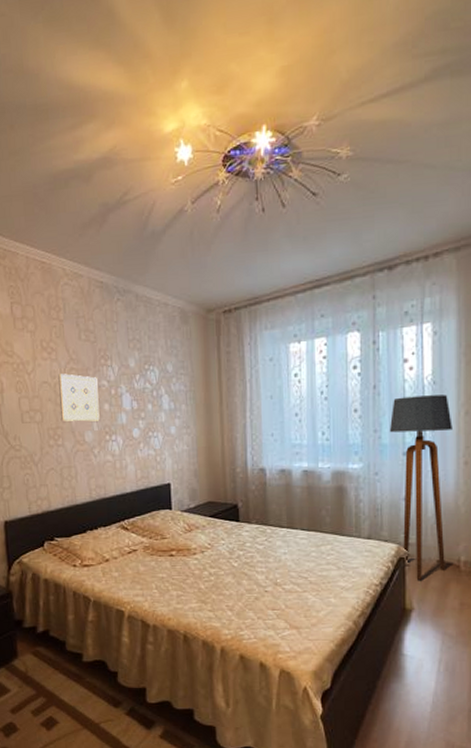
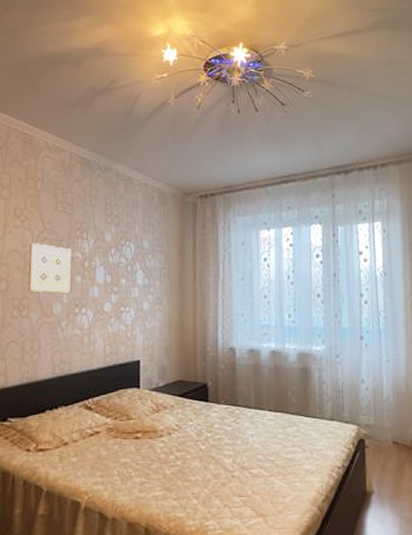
floor lamp: present [390,394,452,580] -> none [349,285,401,462]

